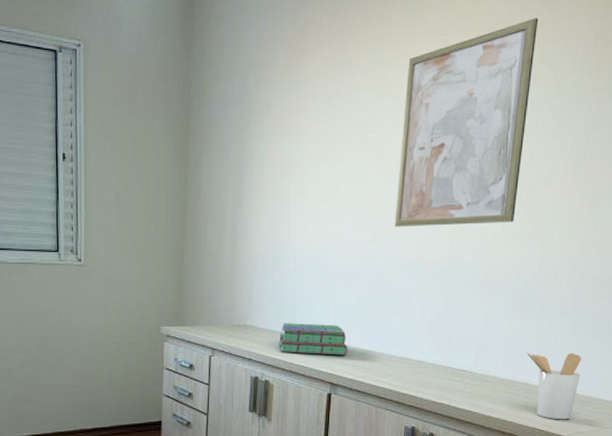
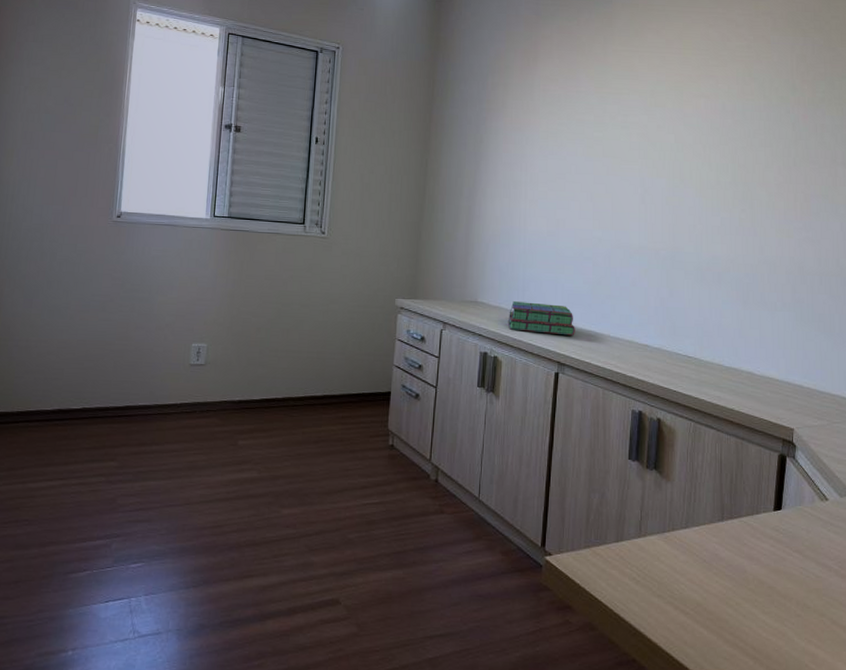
wall art: present [394,18,539,227] -> none [619,42,746,218]
utensil holder: present [526,351,581,420] -> none [750,341,805,412]

